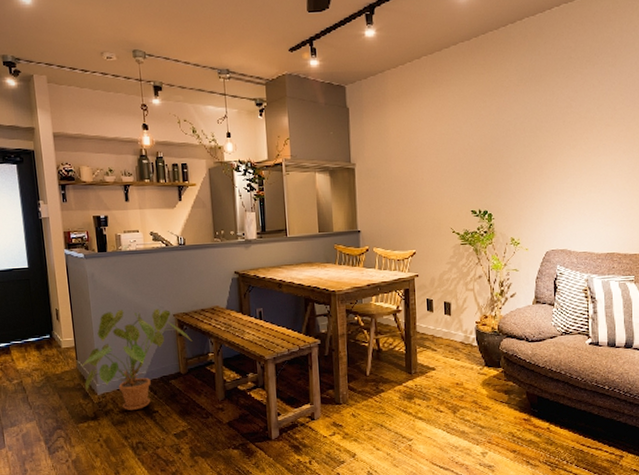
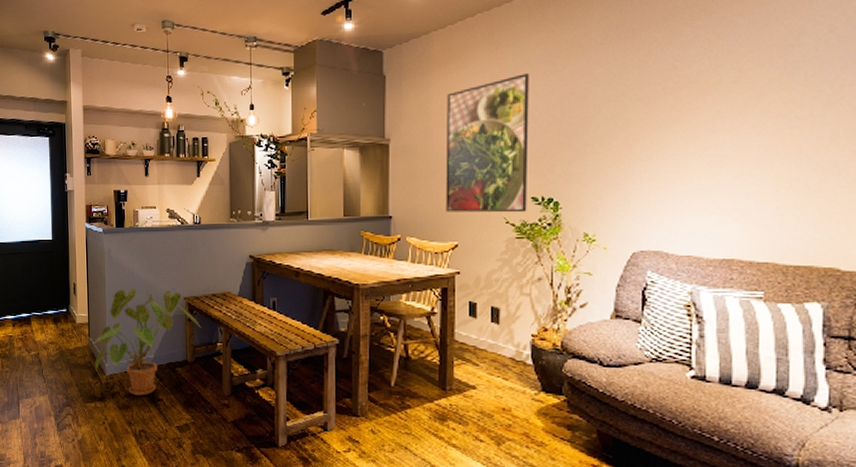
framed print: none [401,108,468,225] -> present [445,73,529,213]

